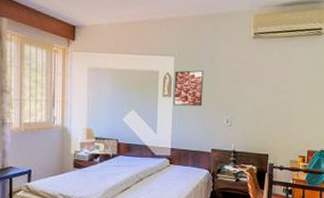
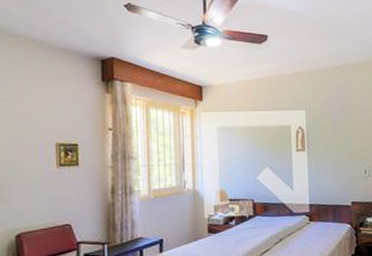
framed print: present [173,70,204,106] -> none [307,122,338,160]

